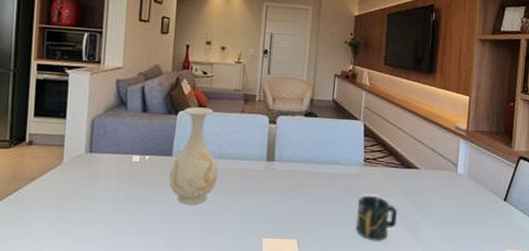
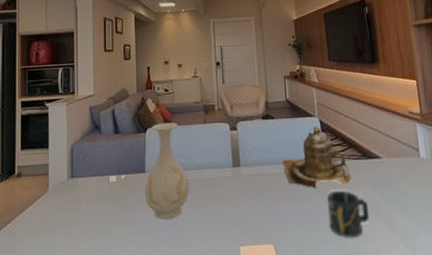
teapot: none [318,130,386,190] -> present [282,127,352,188]

